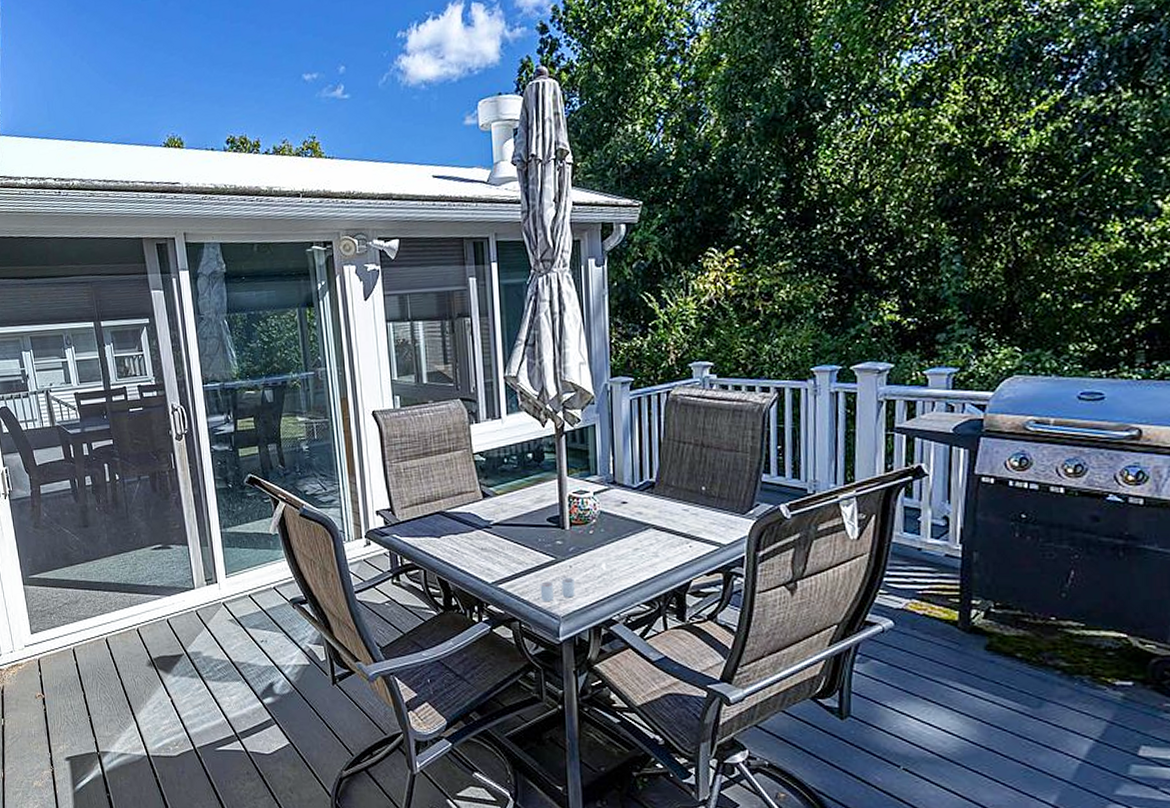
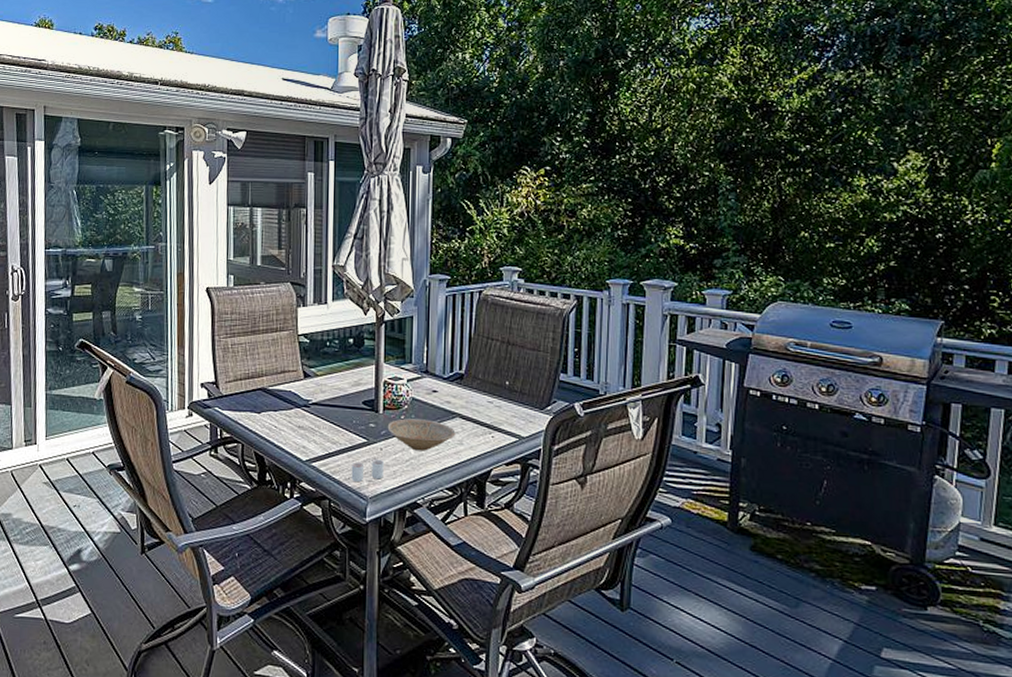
bowl: none [575,533,650,566] -> present [387,418,456,451]

